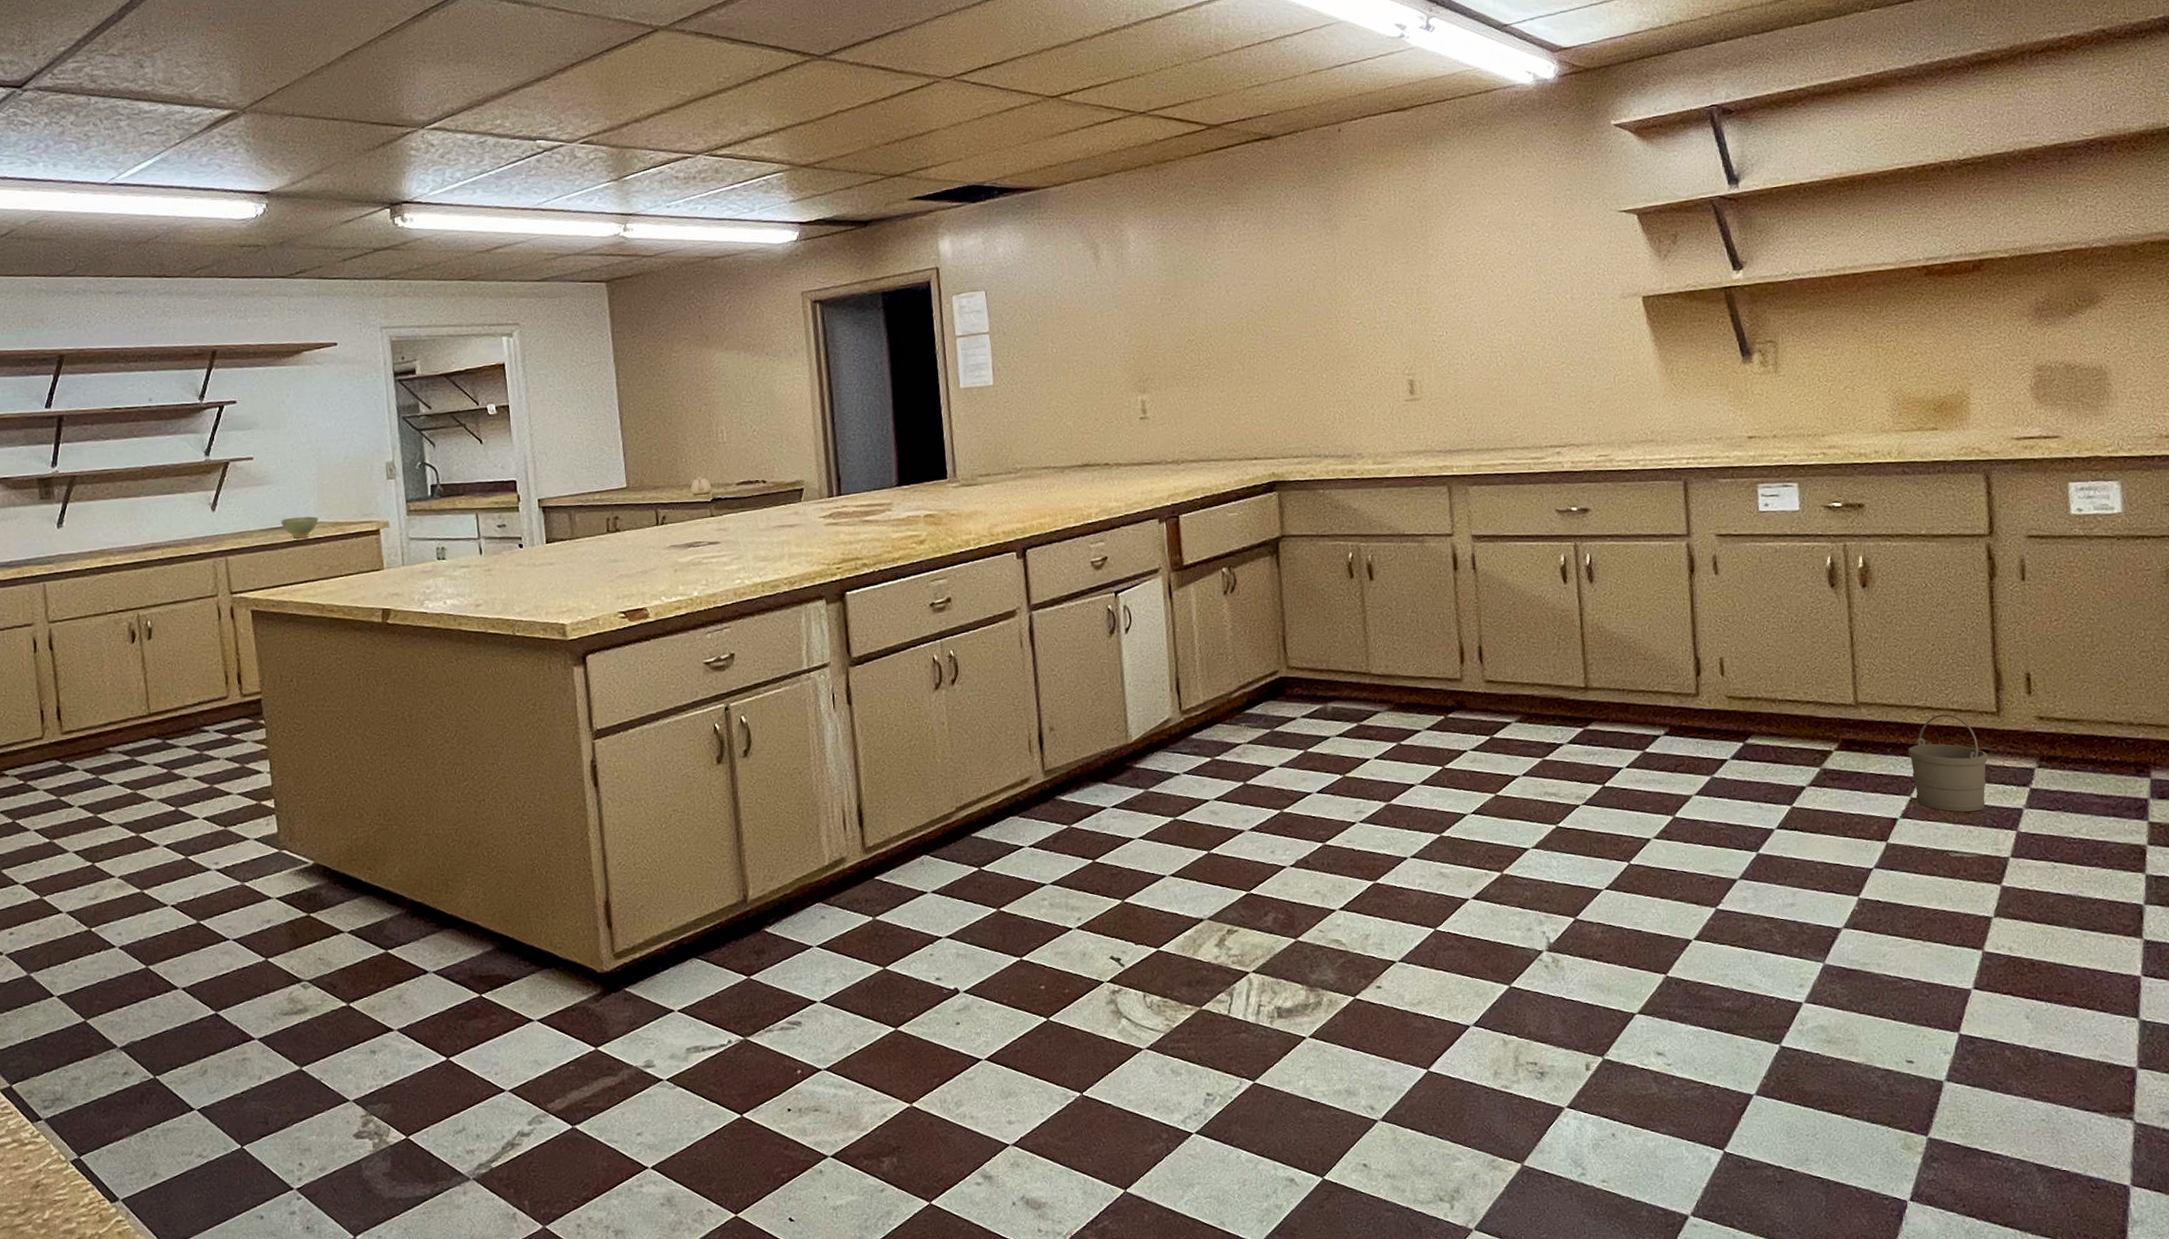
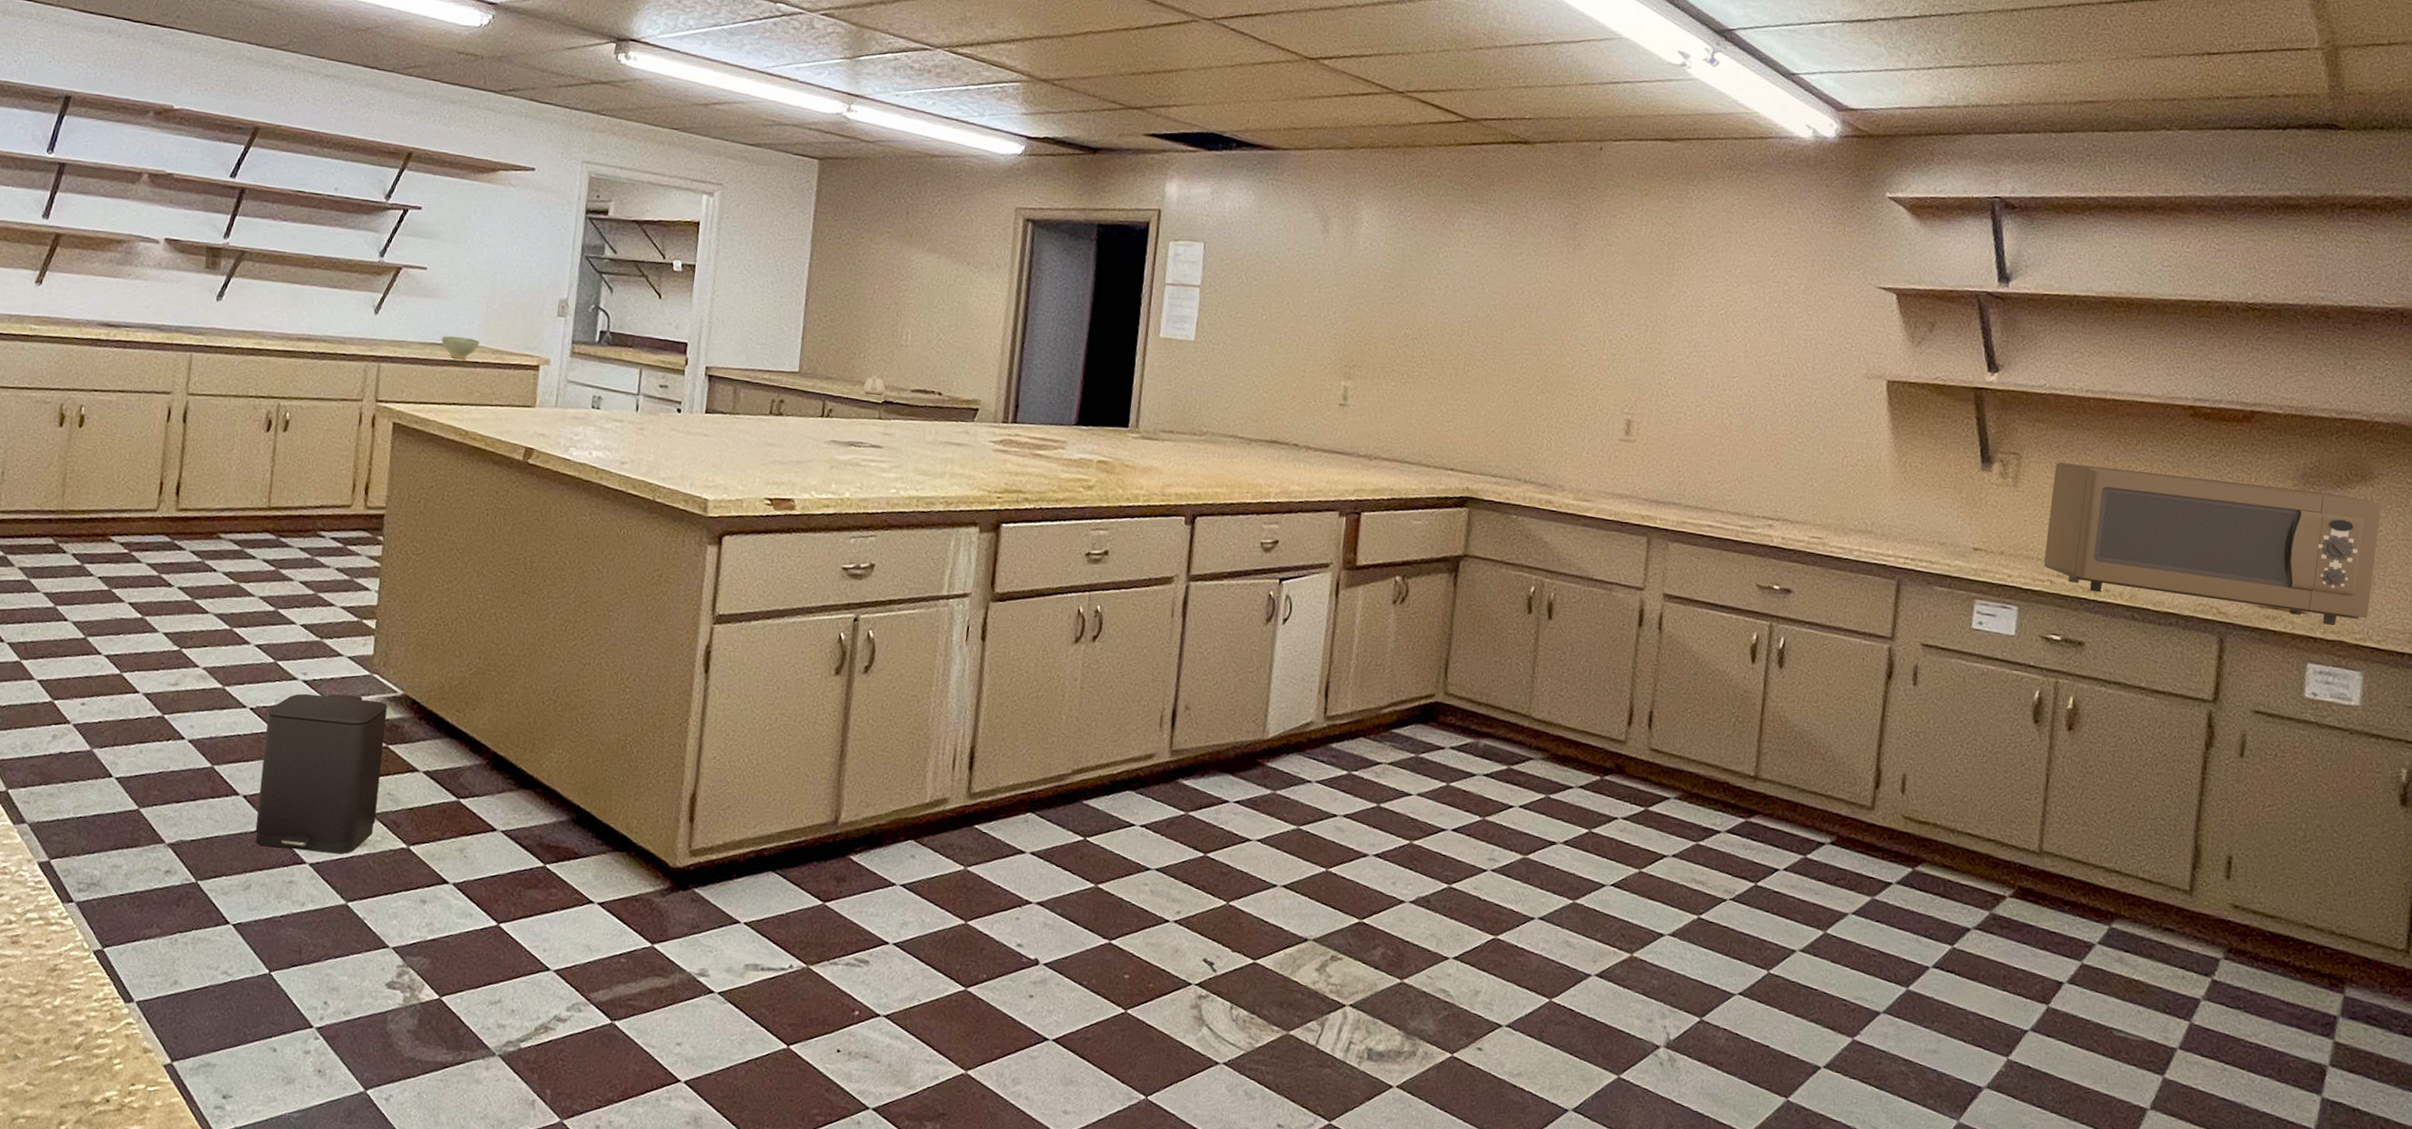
pedal bin: none [188,874,312,1032] -> present [255,693,388,854]
microwave: none [1810,321,2116,456] -> present [2043,462,2382,626]
bucket: present [1908,713,1988,812] -> none [2087,881,2172,993]

